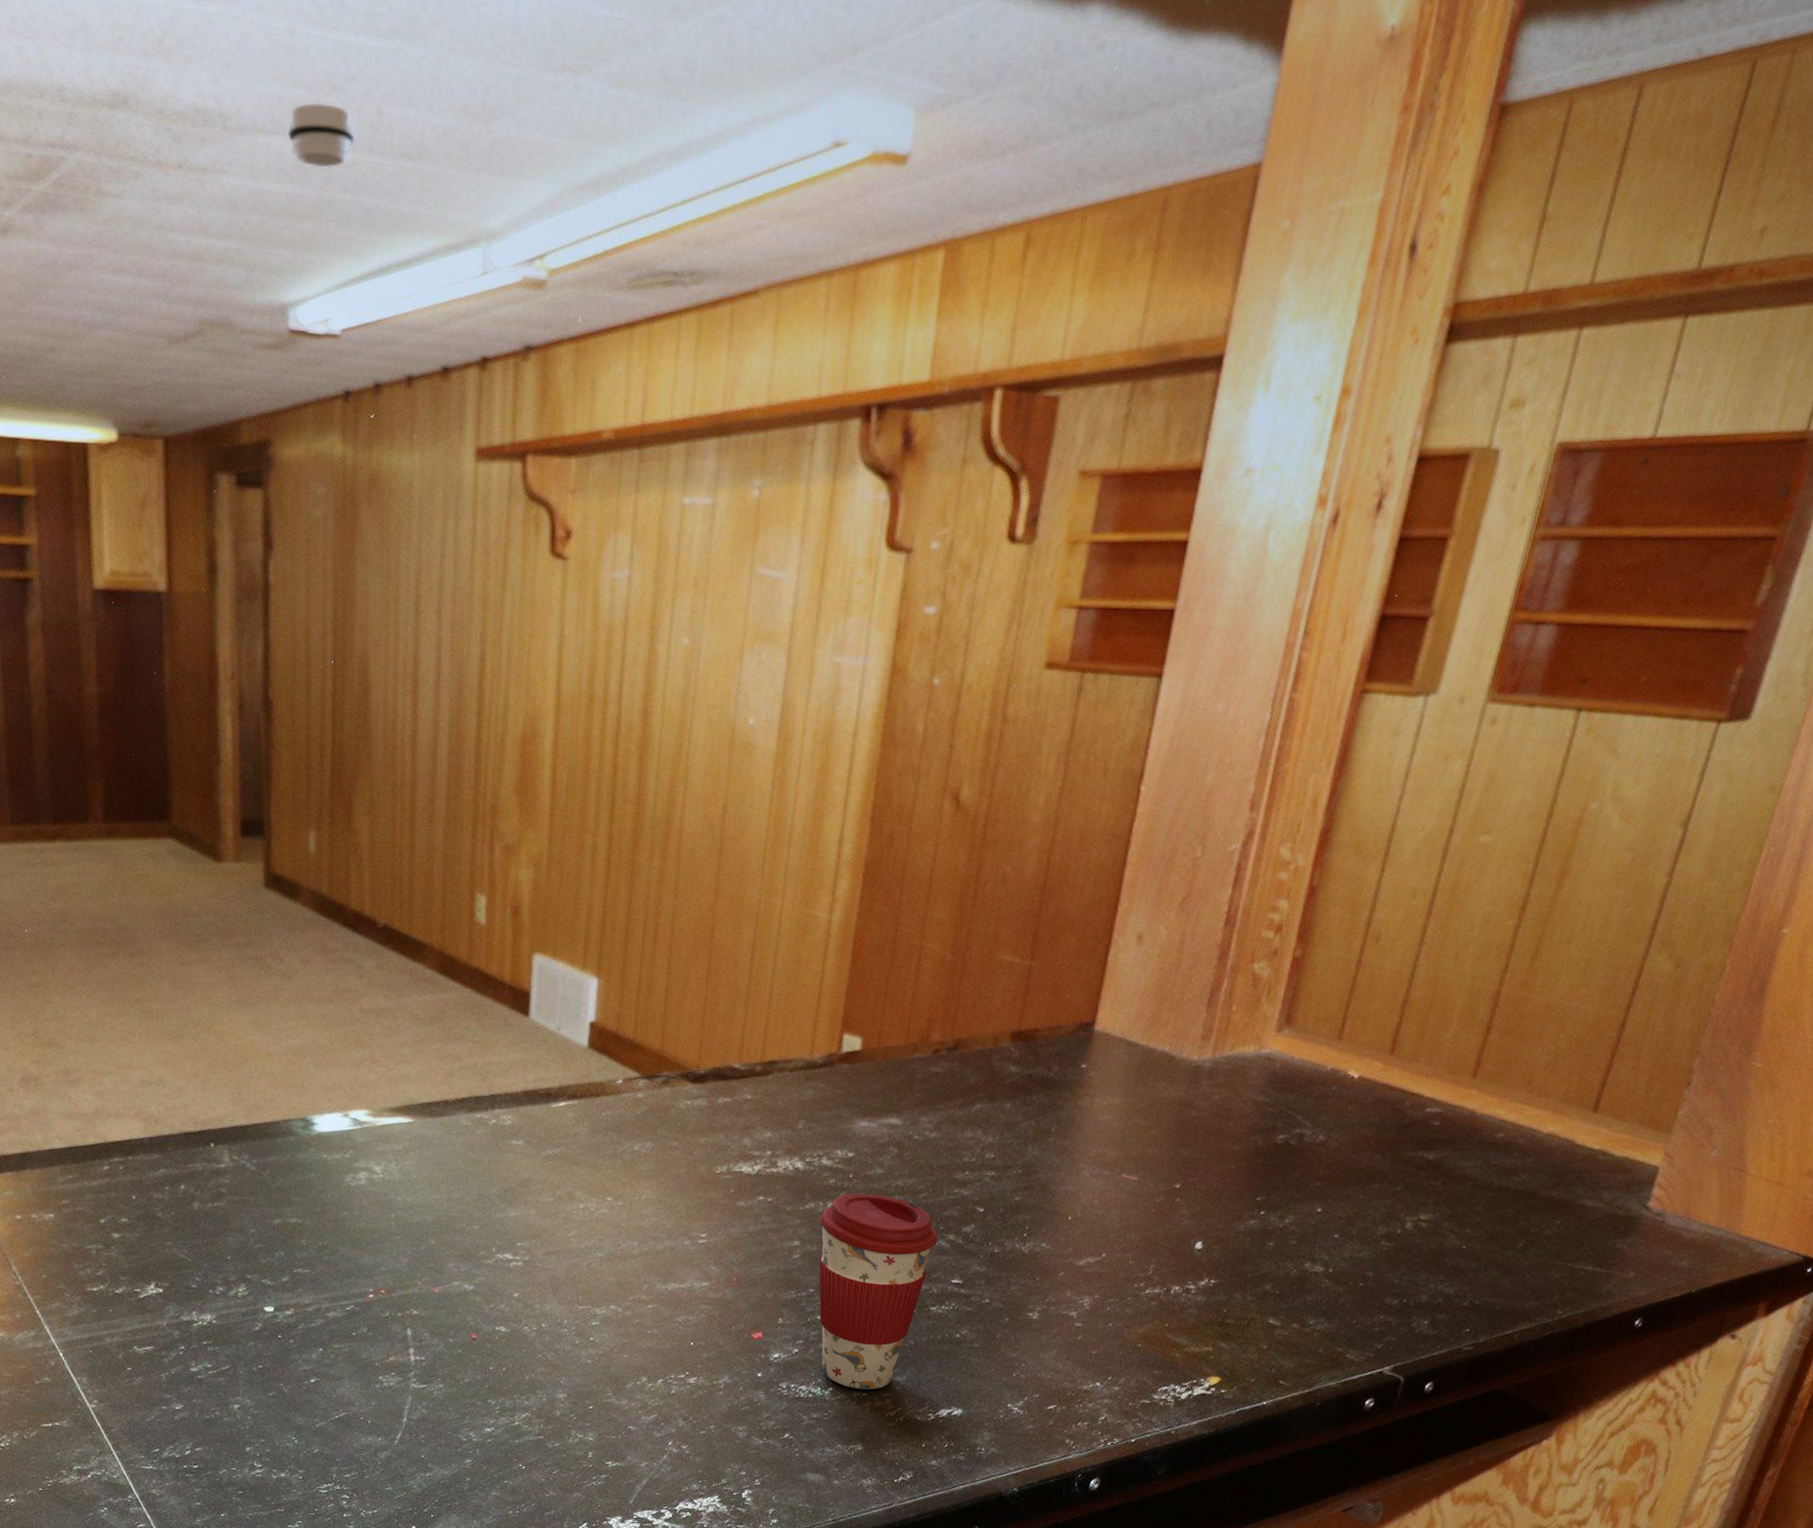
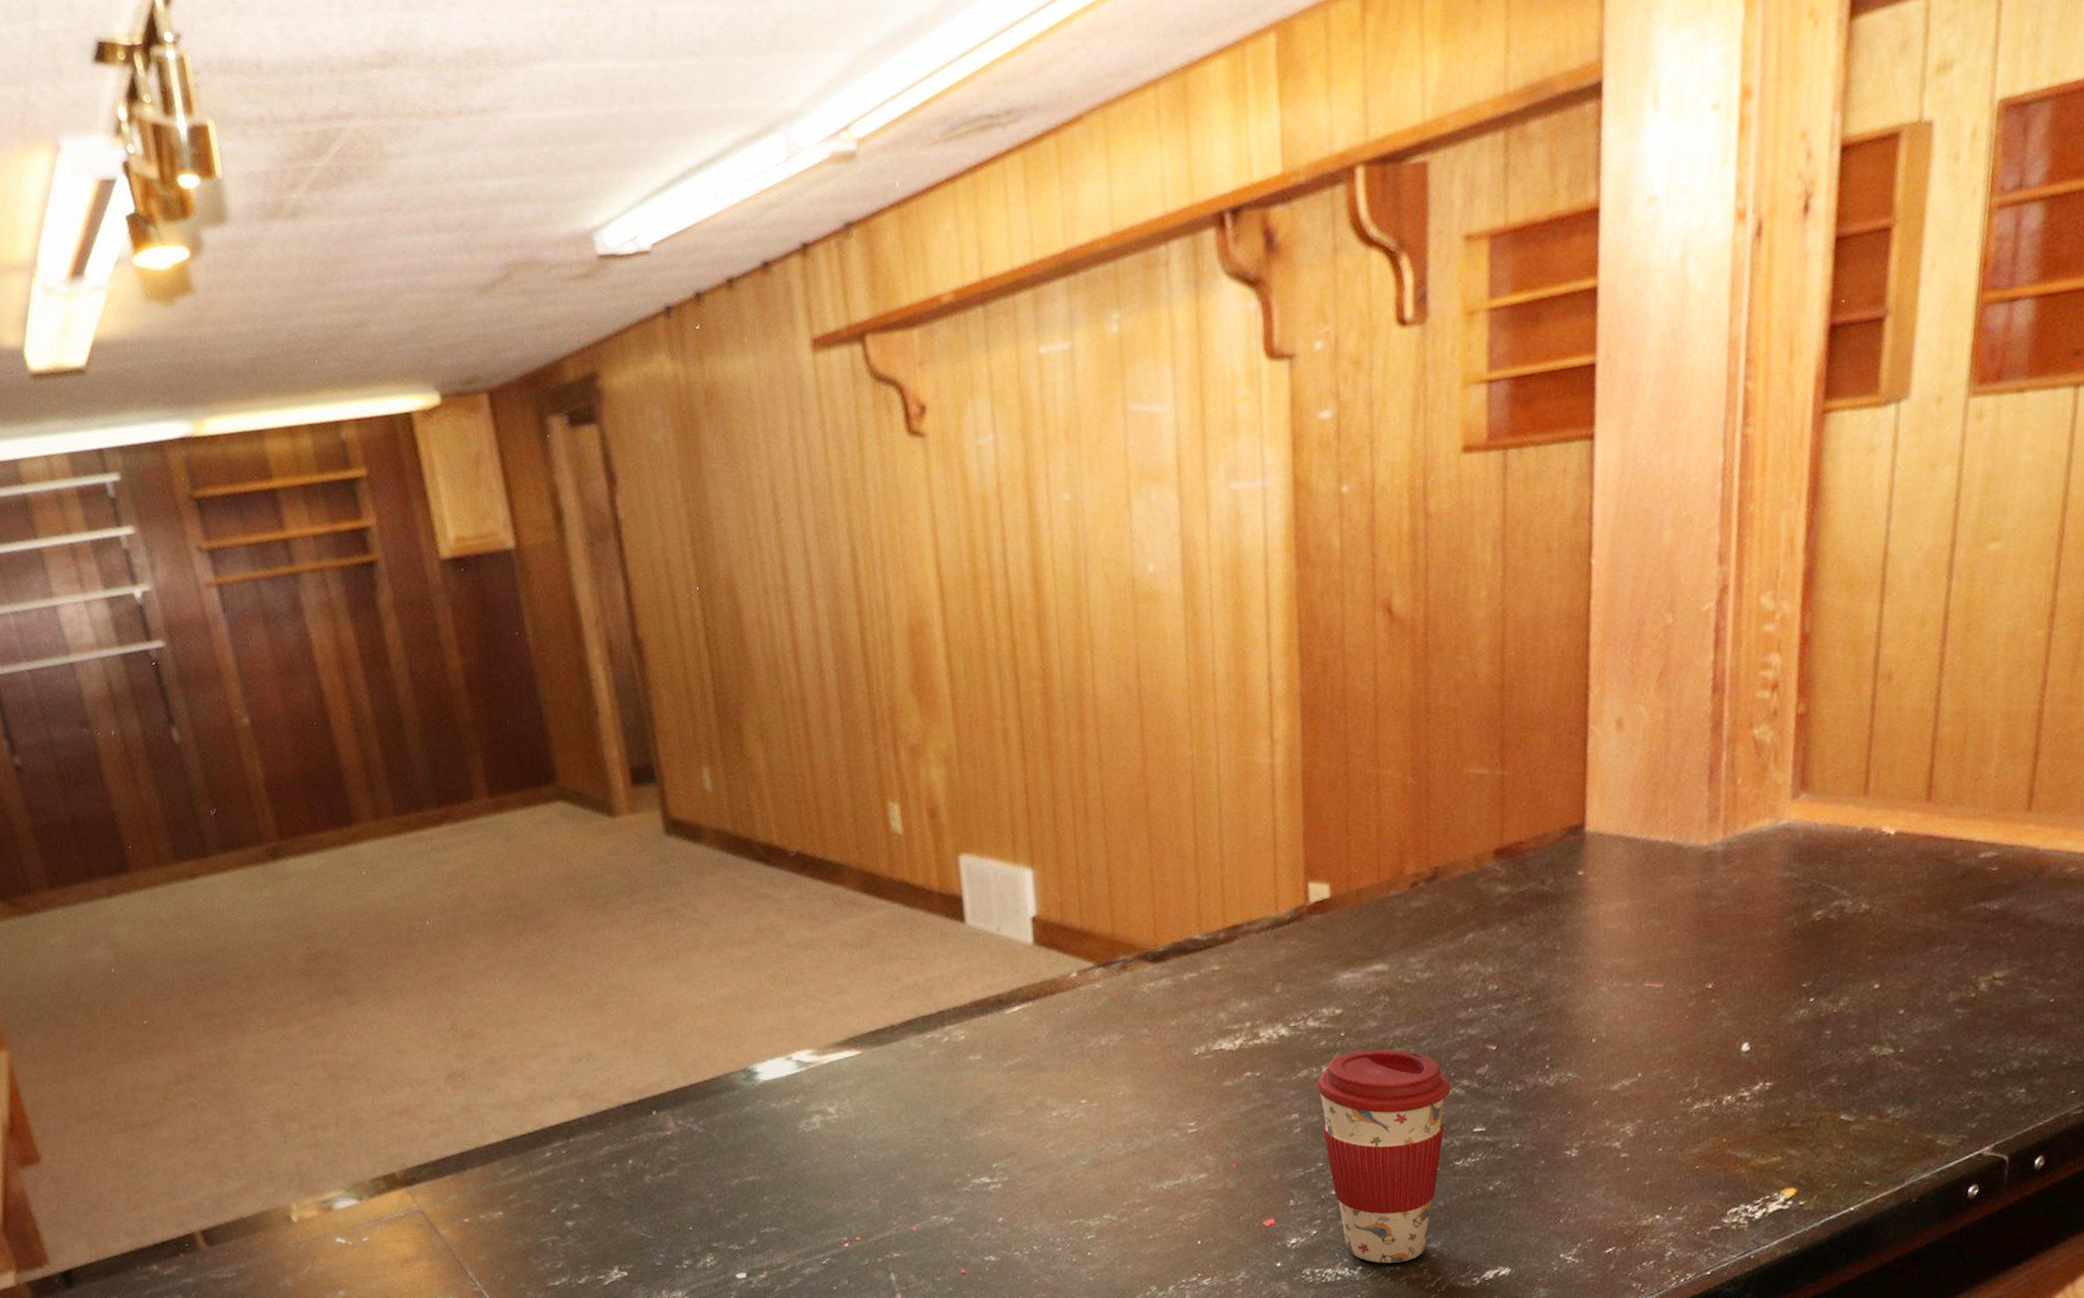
smoke detector: present [286,102,356,168] -> none [561,16,634,85]

